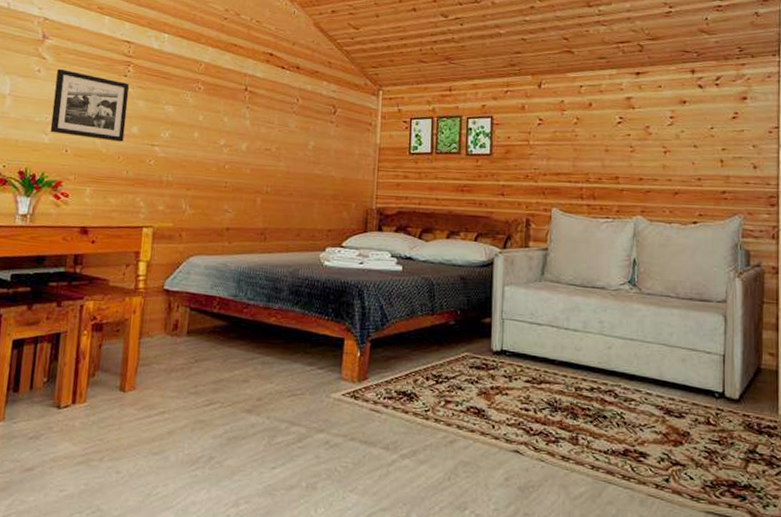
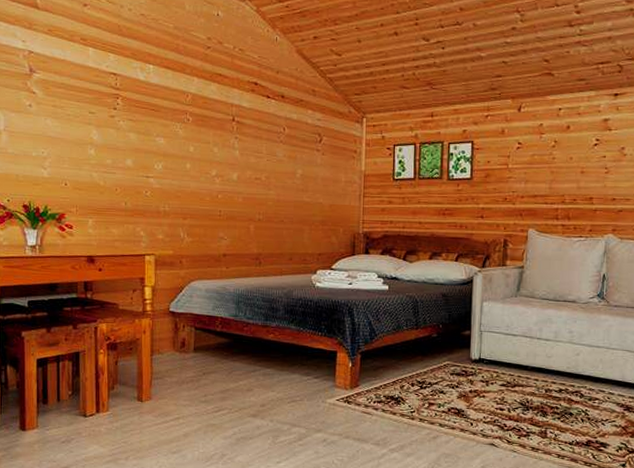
picture frame: present [50,68,129,142] -> none [48,103,120,174]

